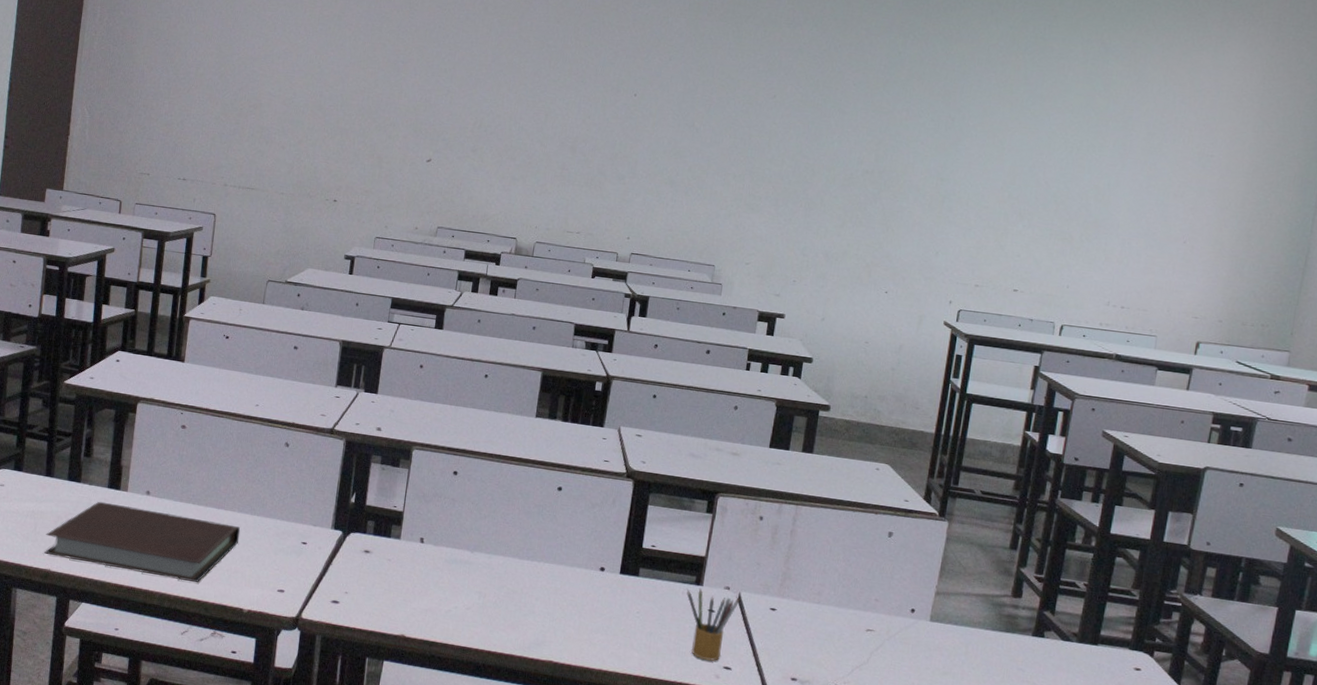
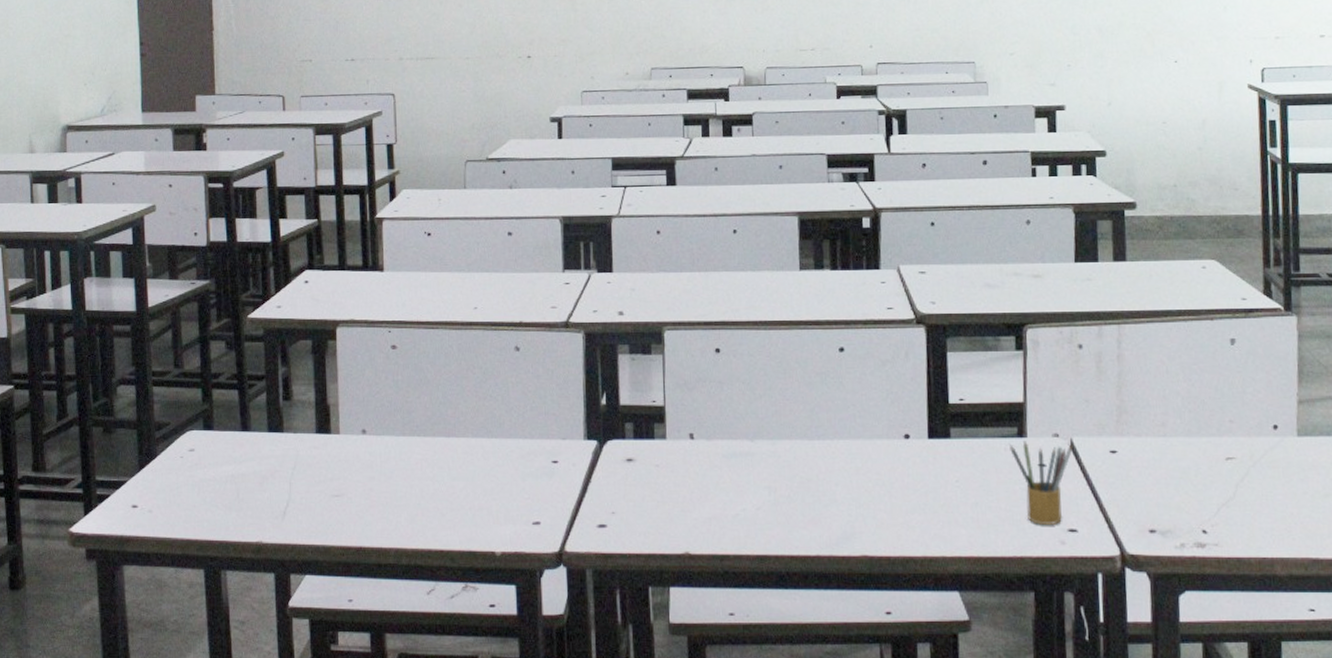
notebook: present [44,501,241,583] -> none [251,450,479,530]

